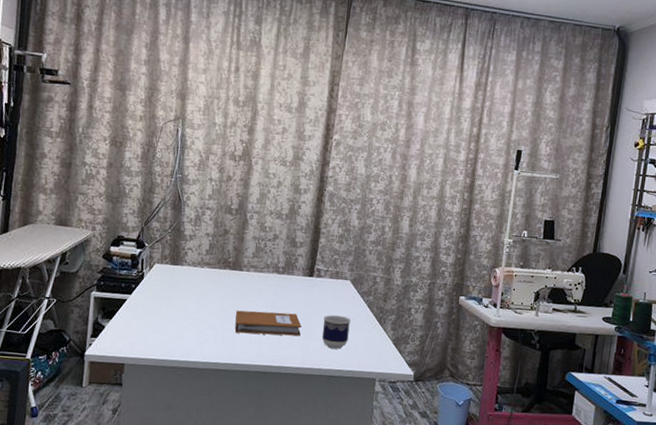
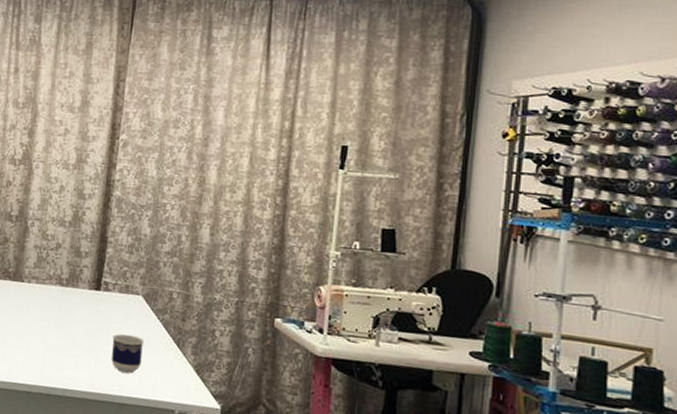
notebook: present [234,310,301,337] -> none [15,324,88,357]

